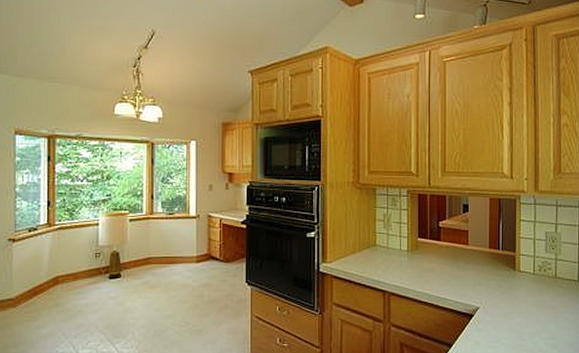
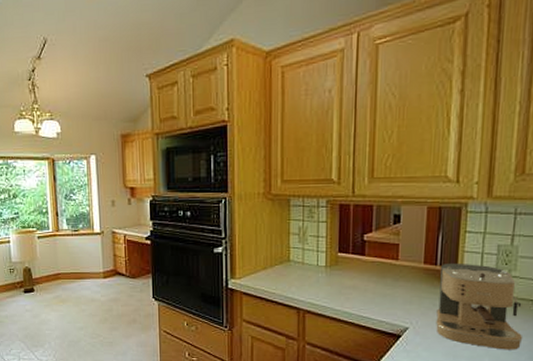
coffee maker: none [502,247,571,326] -> present [436,262,523,350]

